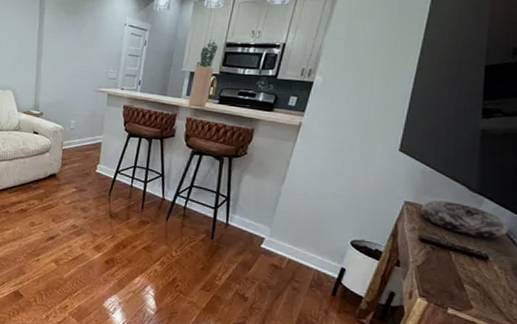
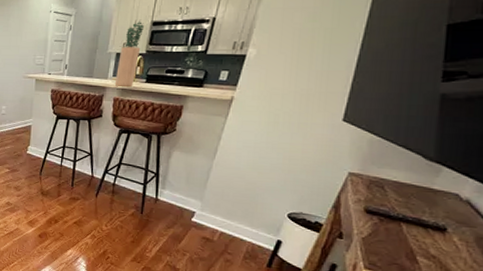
decorative bowl: present [420,200,509,239] -> none [366,170,473,209]

